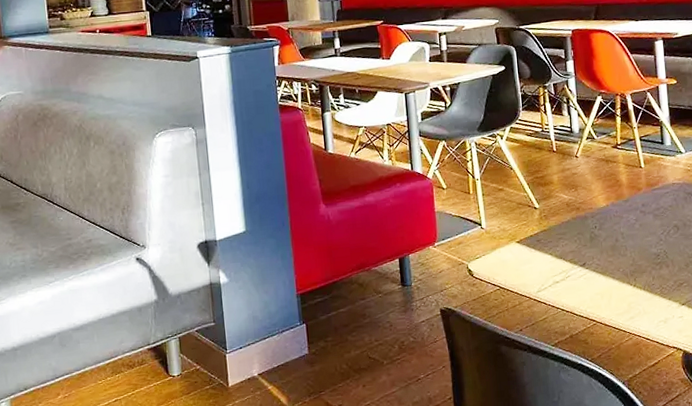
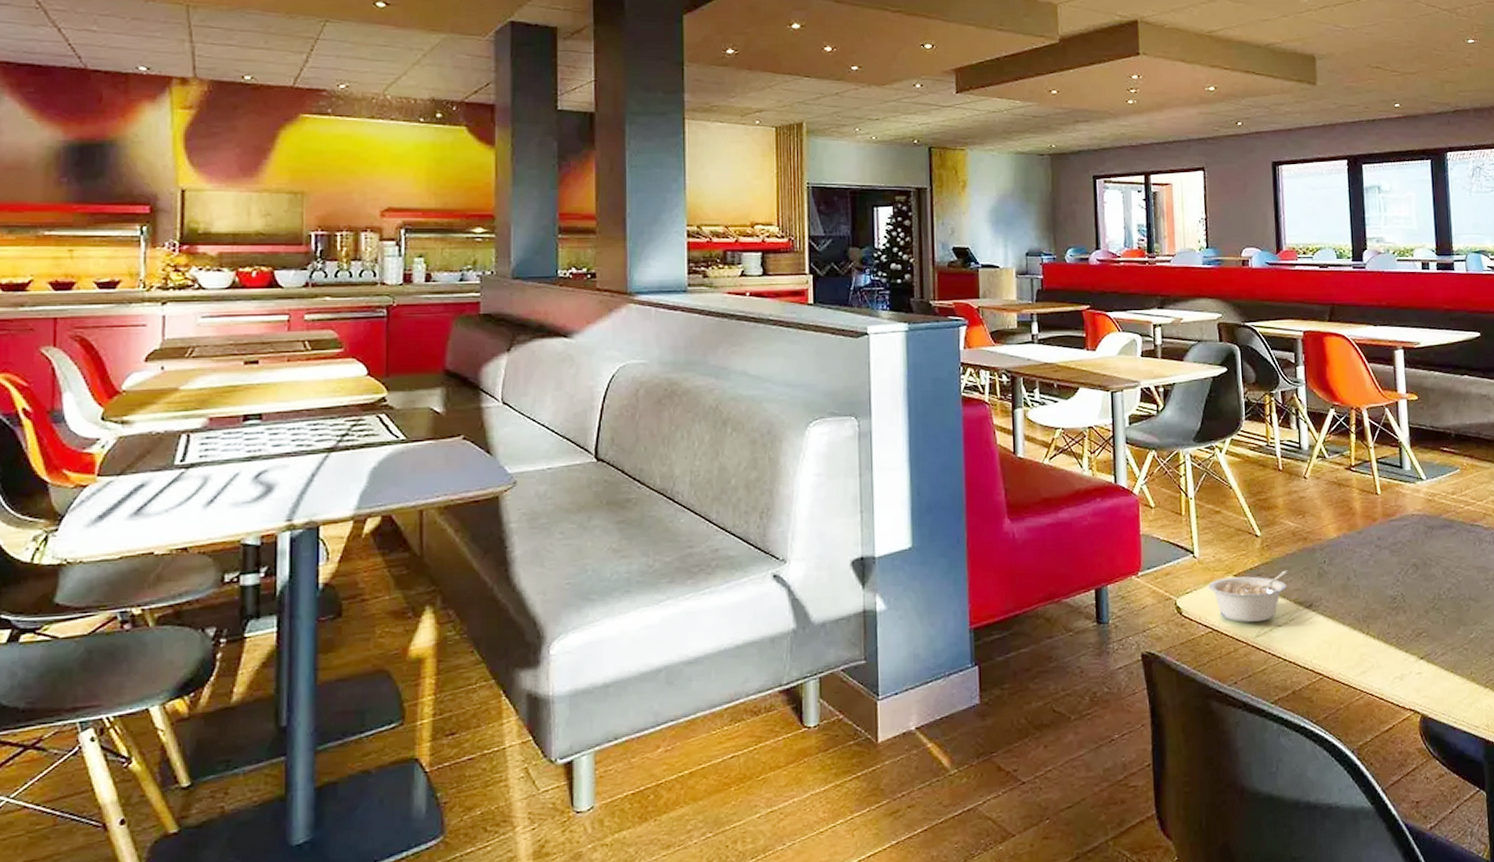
legume: none [494,235,565,281] -> present [1207,570,1289,622]

